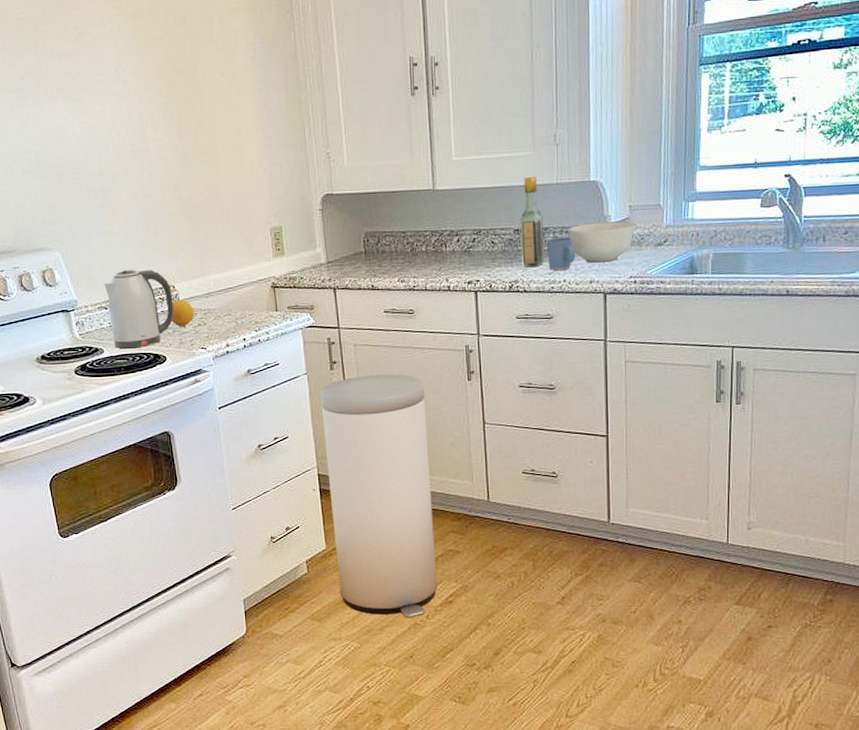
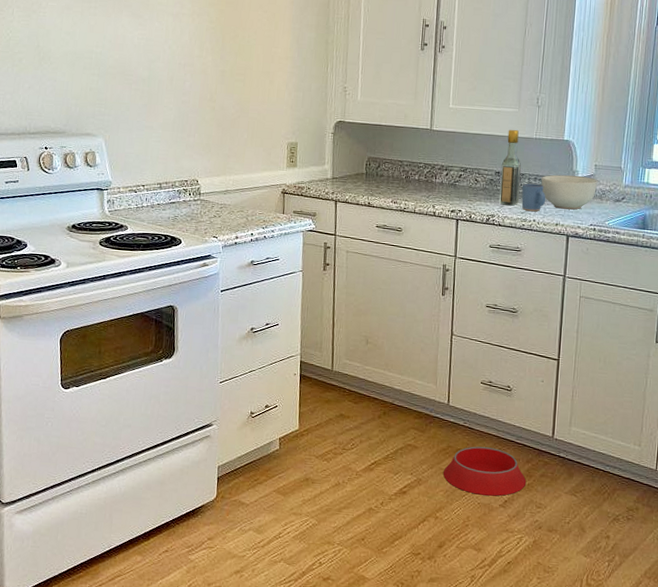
kettle: present [104,269,174,349] -> none [137,161,196,229]
fruit: present [172,299,195,326] -> none [191,192,212,216]
pedal bin: present [320,374,437,619] -> none [306,279,404,504]
pet bowl: none [491,542,584,594] -> present [443,446,527,496]

